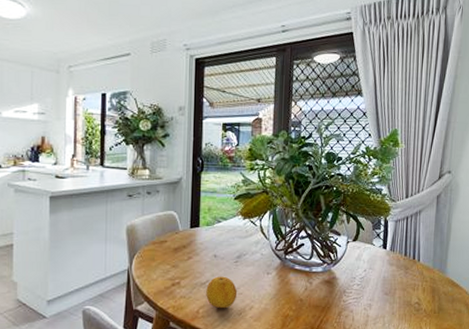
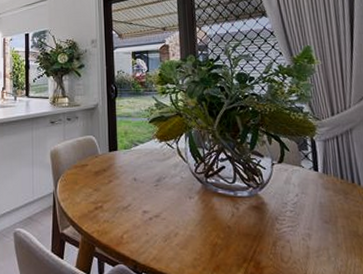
fruit: present [206,276,238,309] -> none [128,200,161,235]

